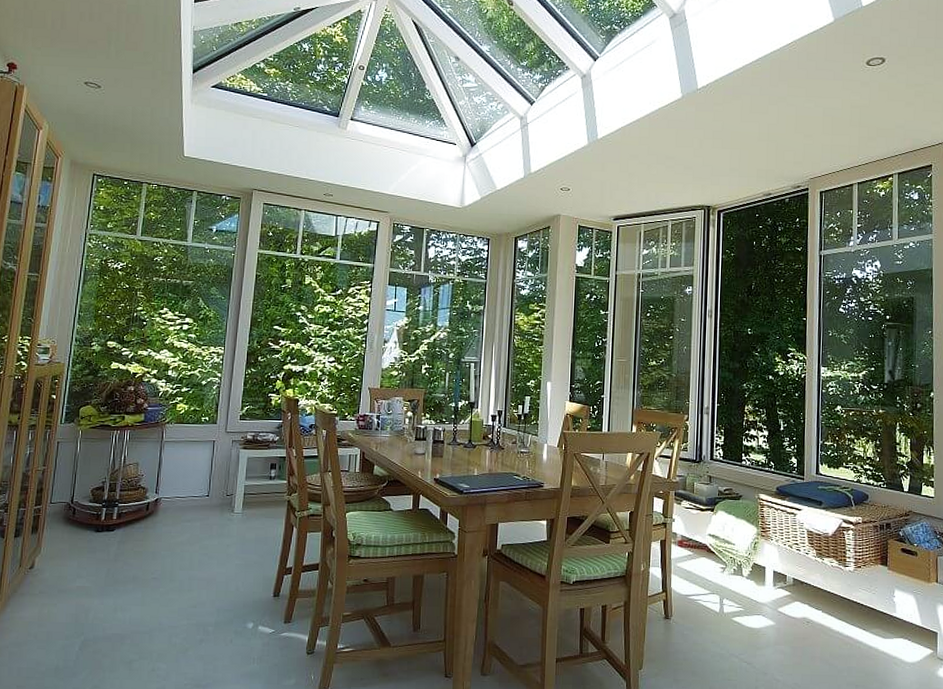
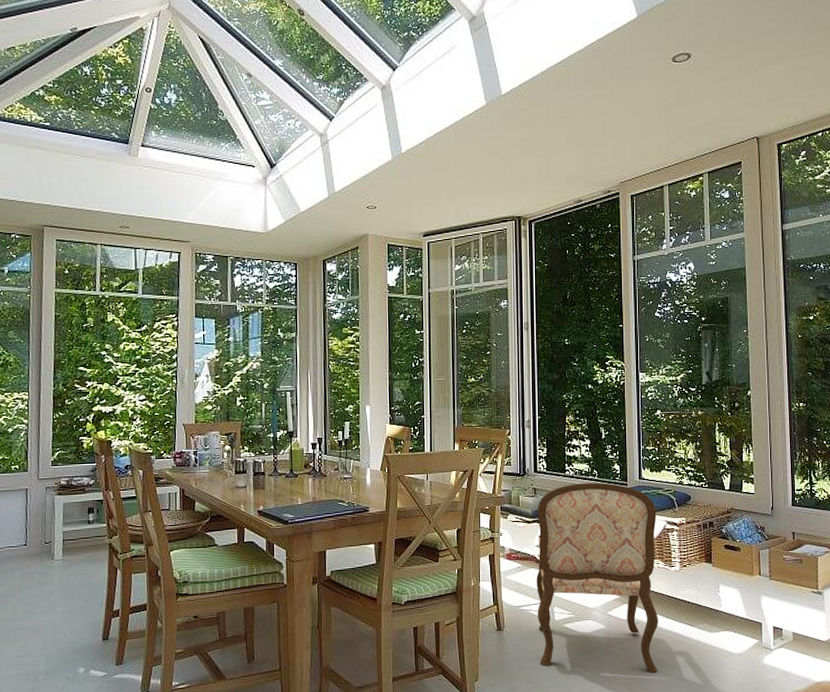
armchair: none [706,473,833,676] -> present [536,482,659,673]

